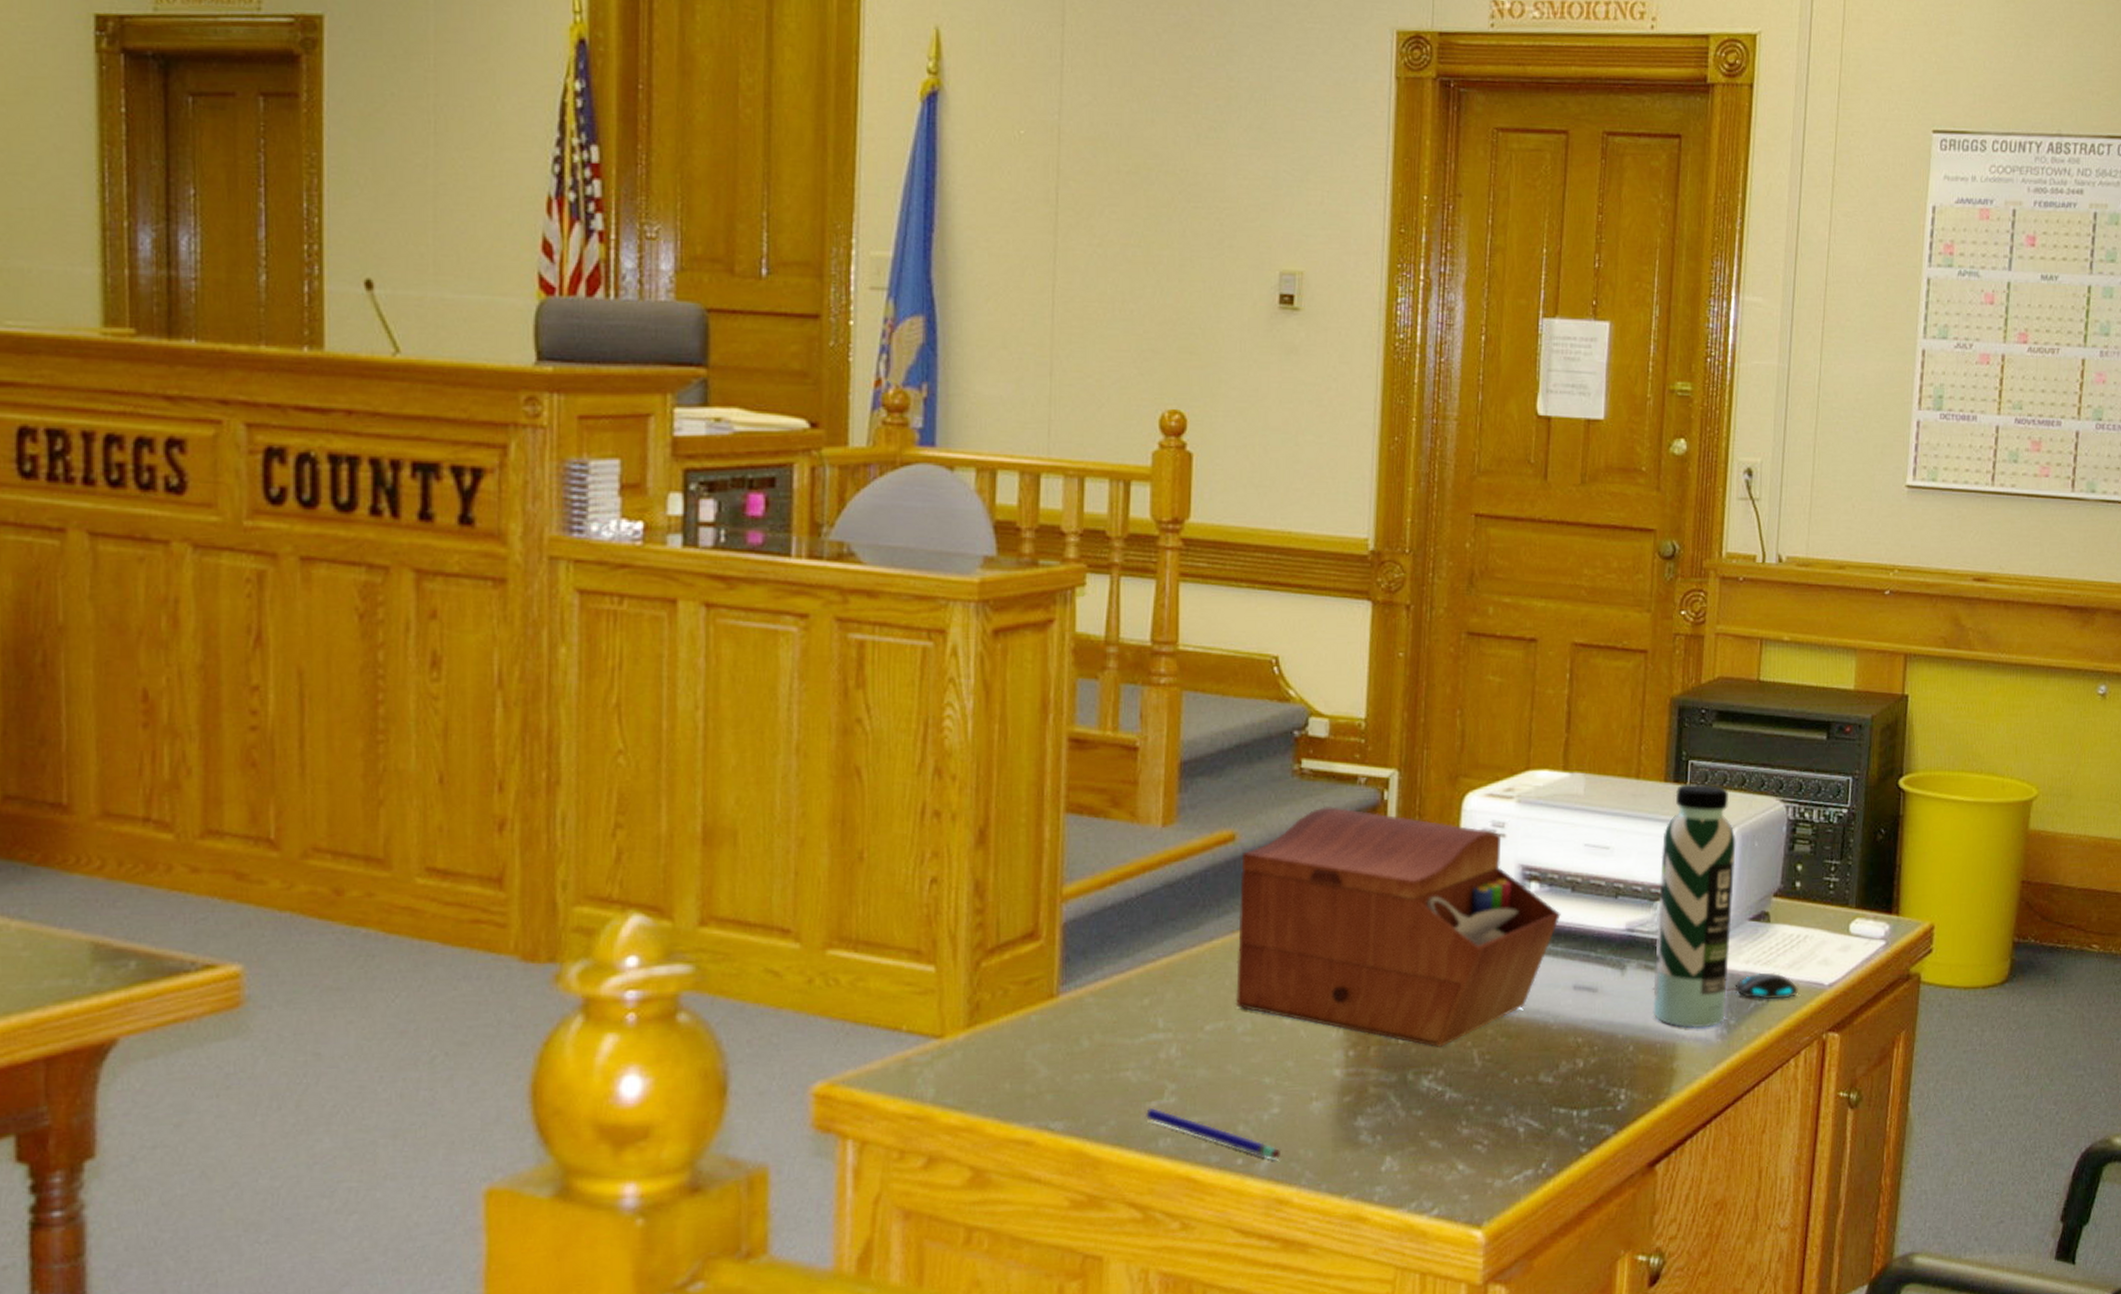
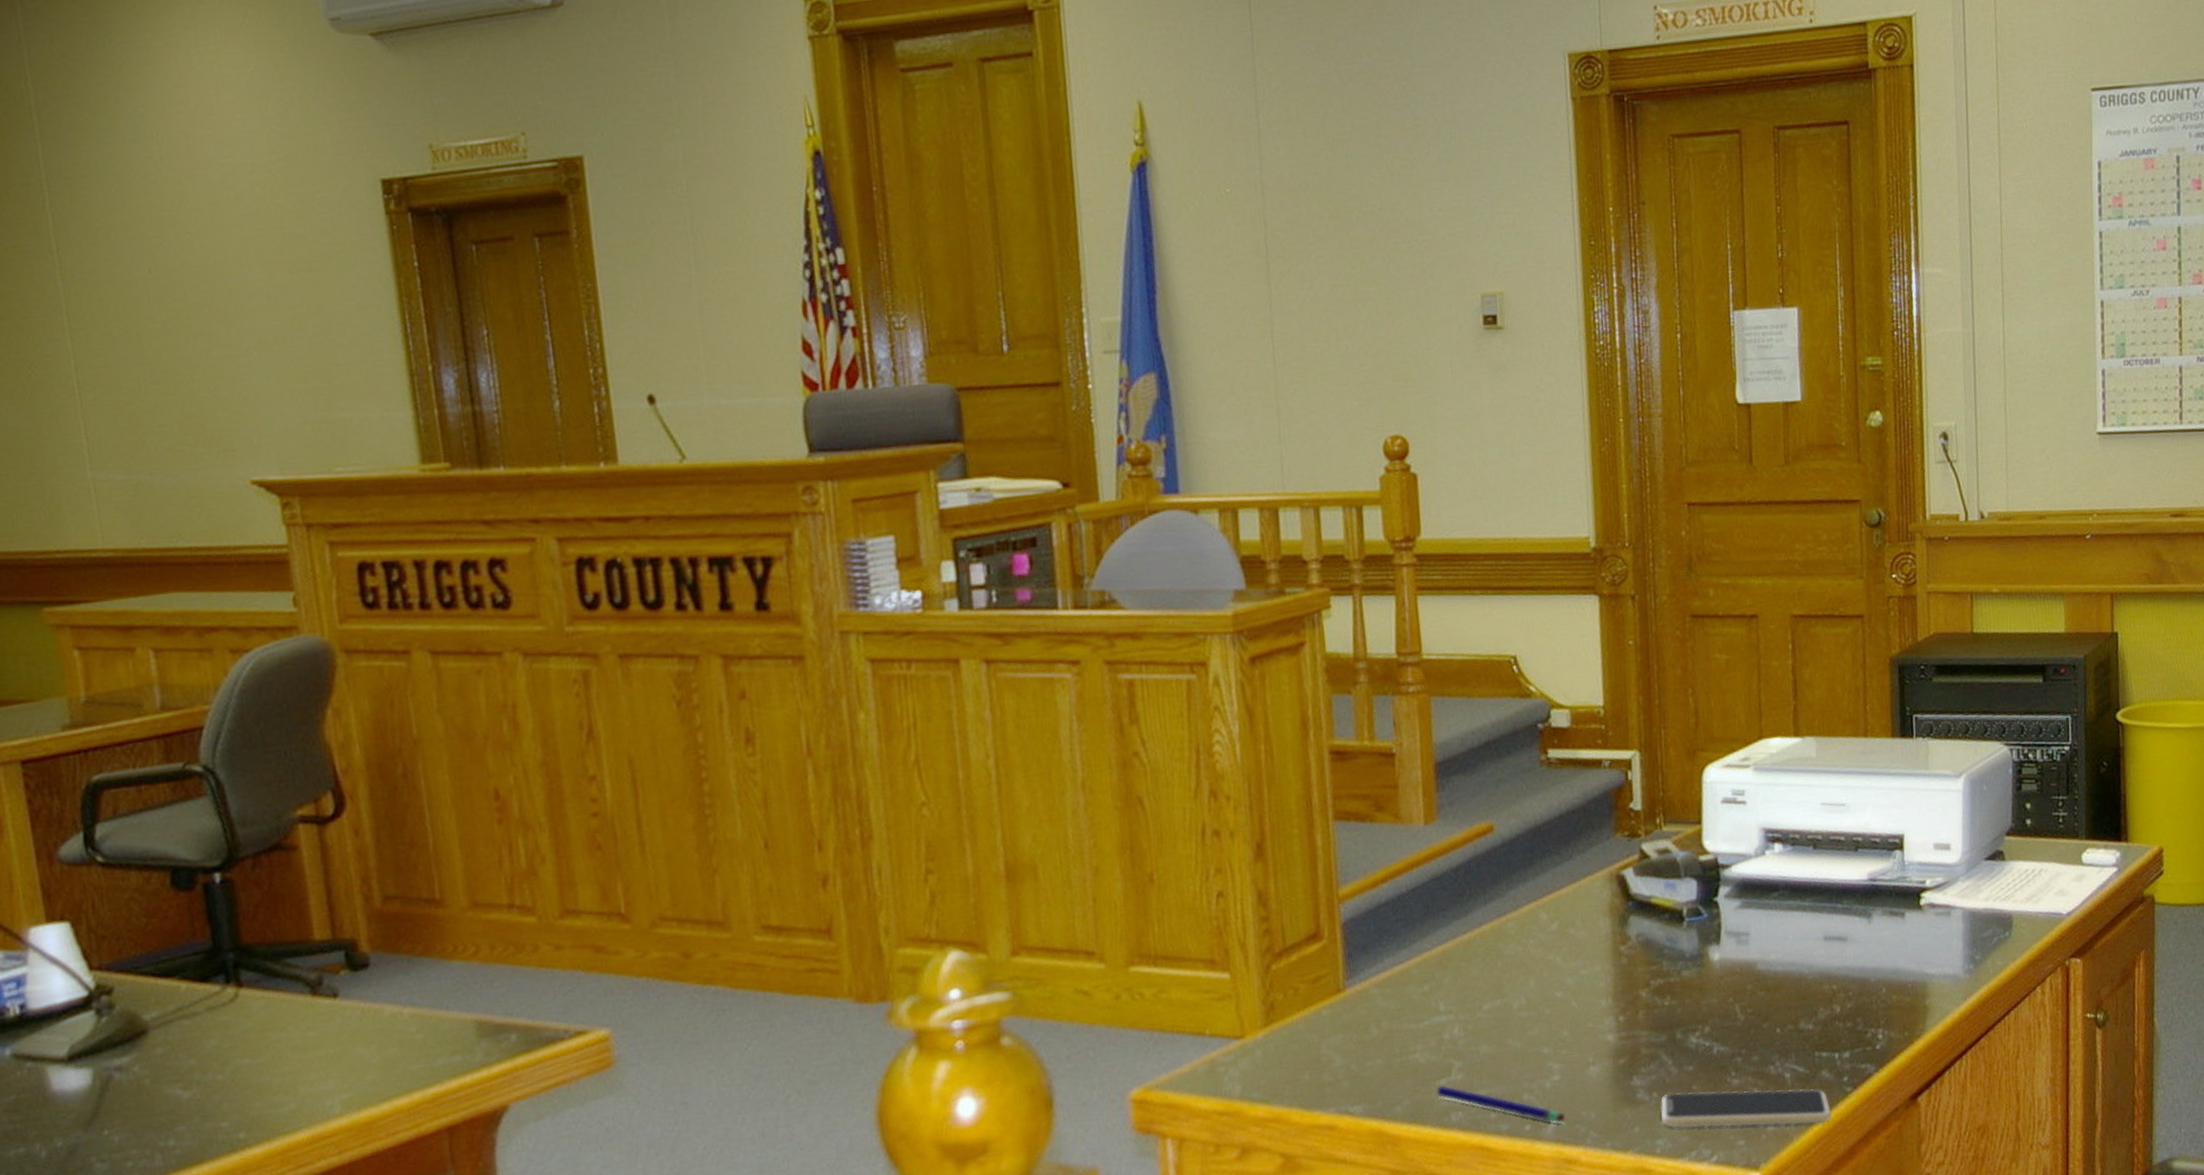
sewing box: present [1235,805,1561,1047] -> none [1501,790,1806,1006]
smartphone: none [1384,1138,1564,1185] -> present [1660,1089,1832,1128]
mouse: present [1652,972,1799,1000] -> none [1898,906,2039,934]
water bottle: present [1653,783,1736,1029] -> none [1895,735,1971,967]

